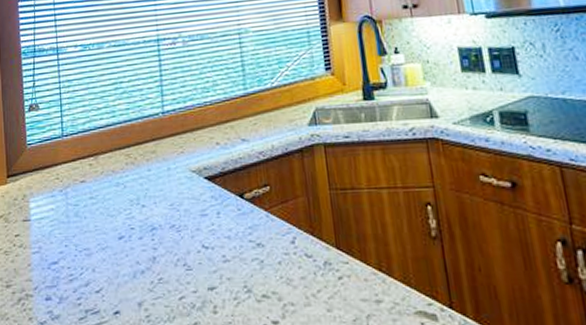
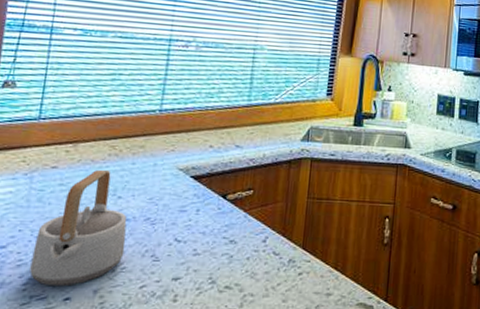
teapot: none [80,179,158,300] -> present [29,169,127,287]

